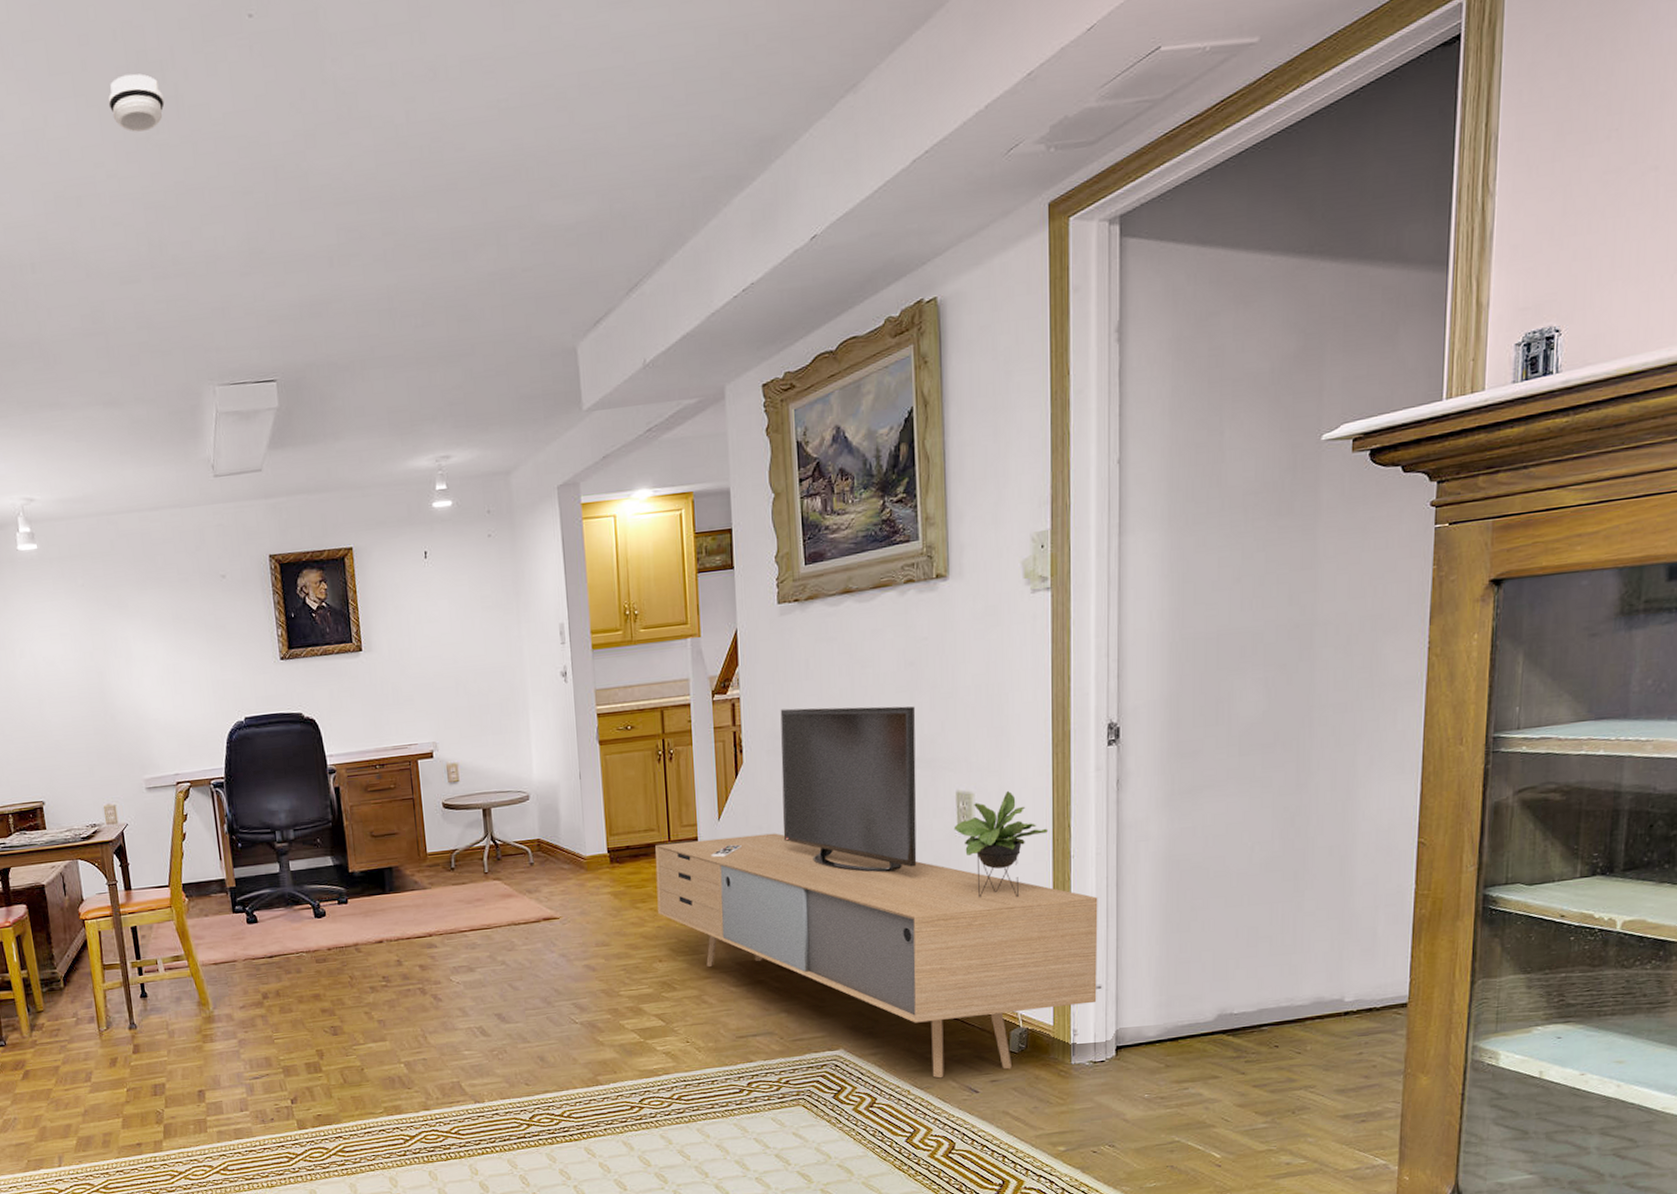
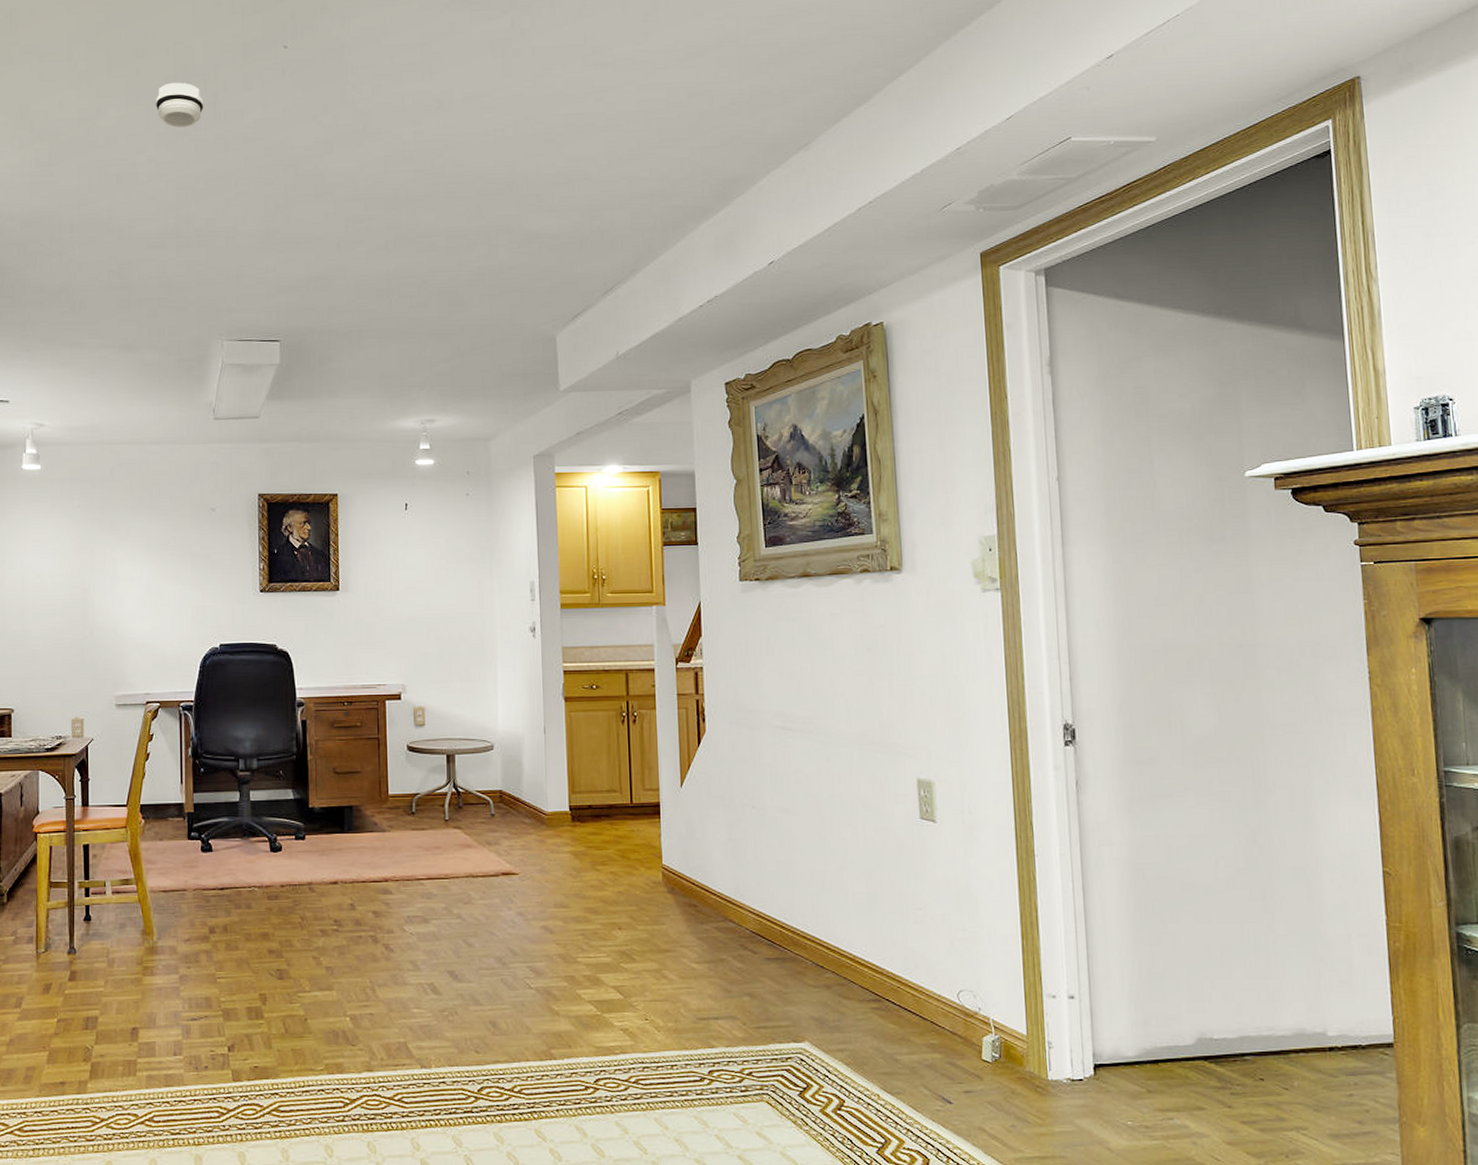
media console: present [655,706,1098,1079] -> none [617,682,1071,1084]

